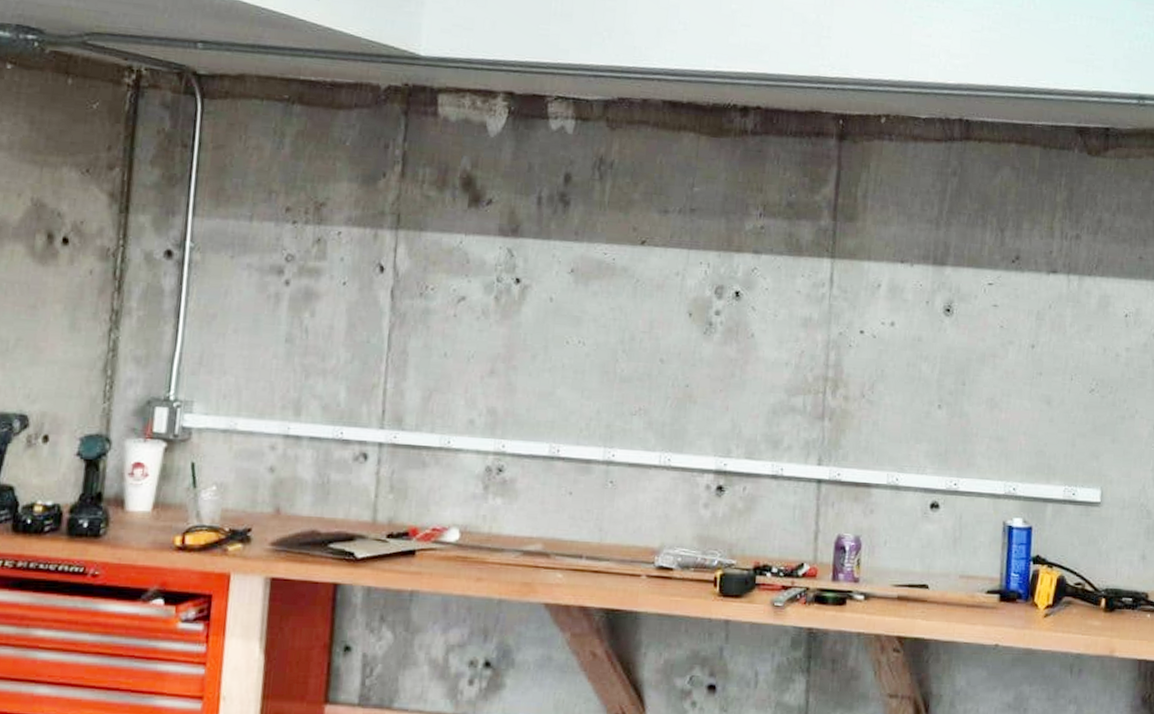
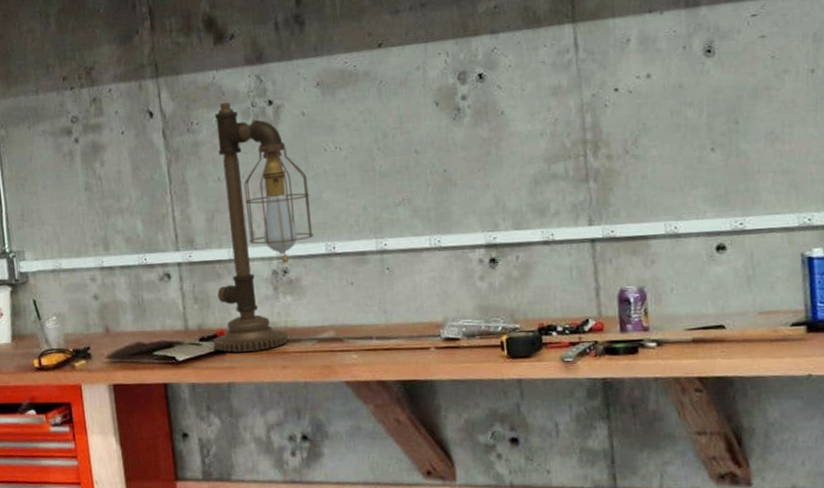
desk lamp: none [401,270,543,557] -> present [213,101,313,352]

